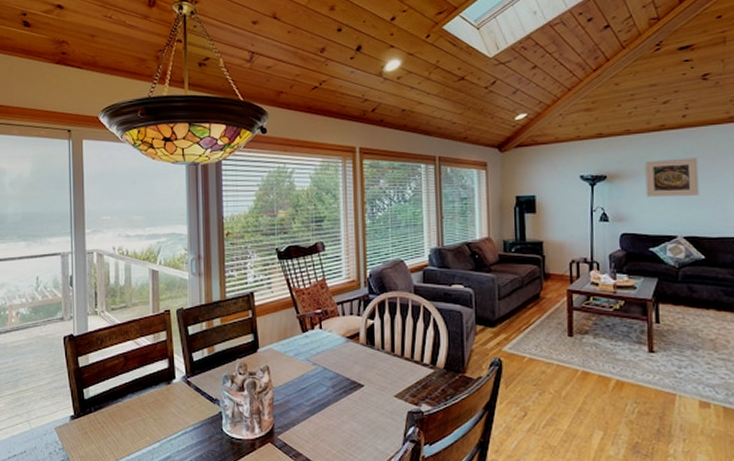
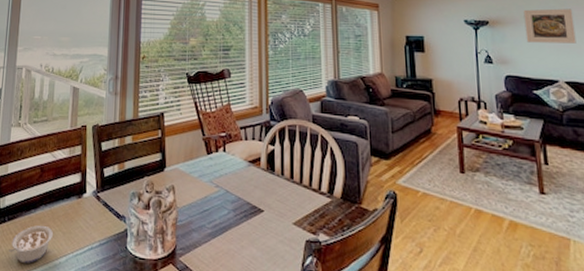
legume: none [98,413,144,451] -> present [9,225,53,263]

